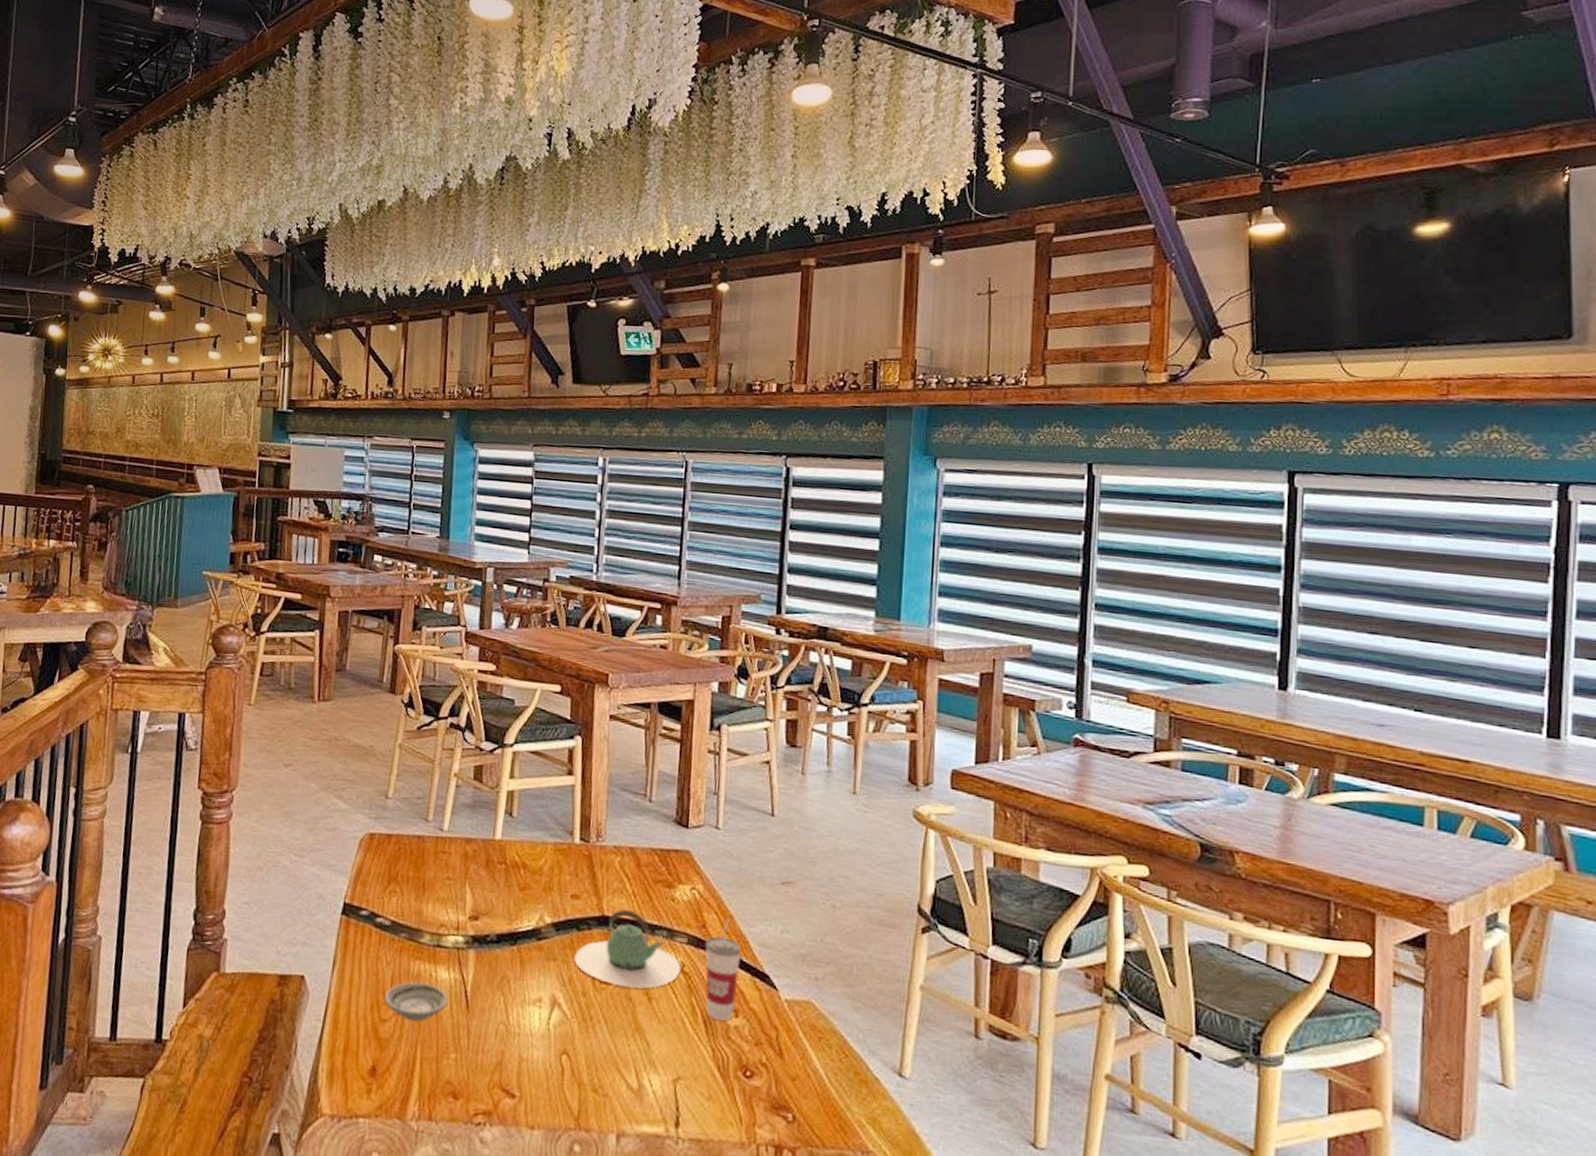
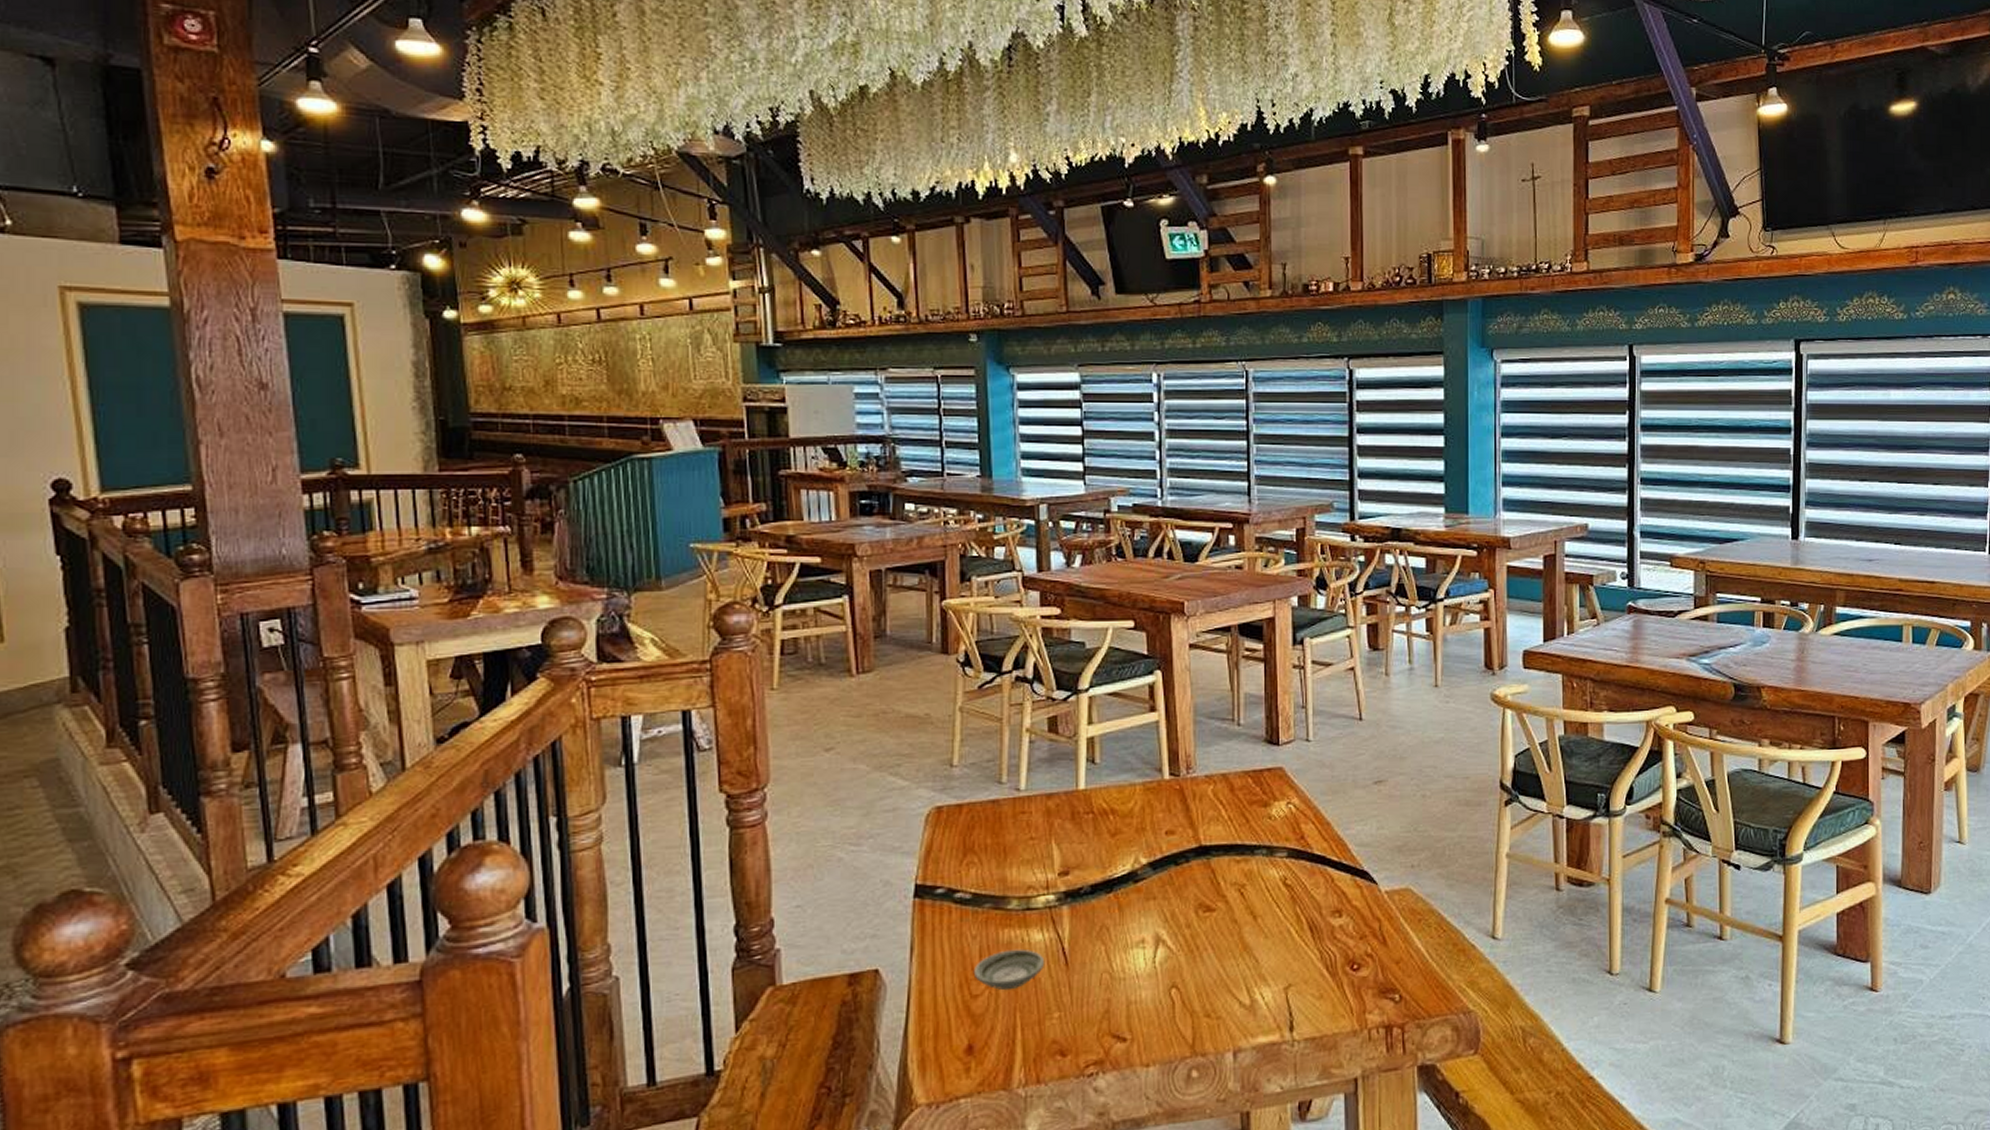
teapot: present [574,909,681,989] -> none [1175,835,1283,912]
cup: present [705,918,742,1022] -> none [1304,825,1340,924]

